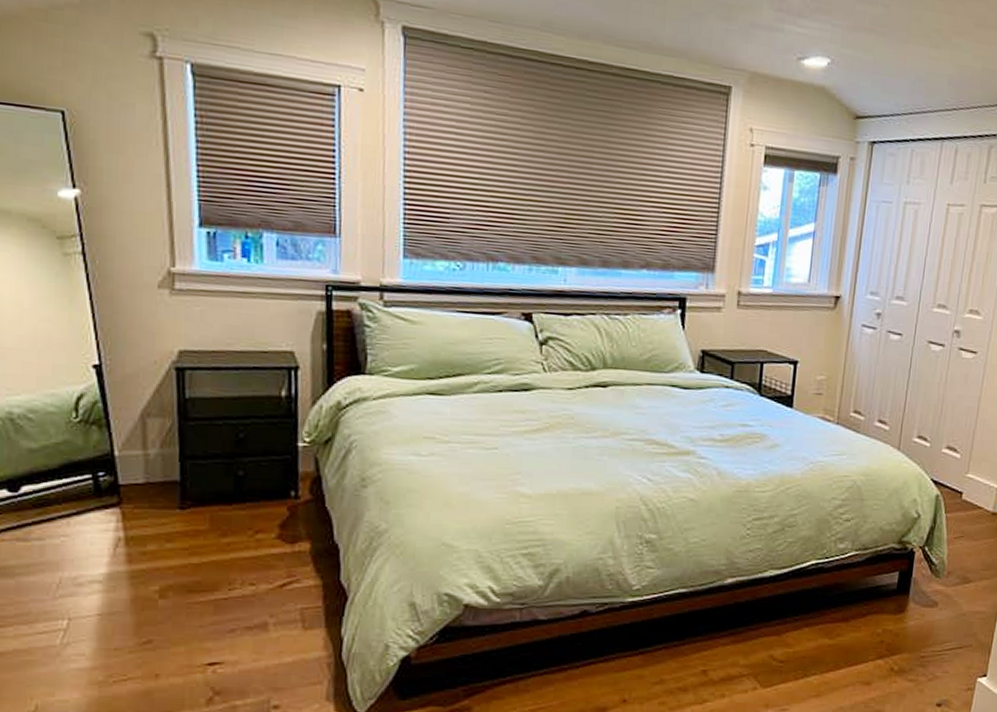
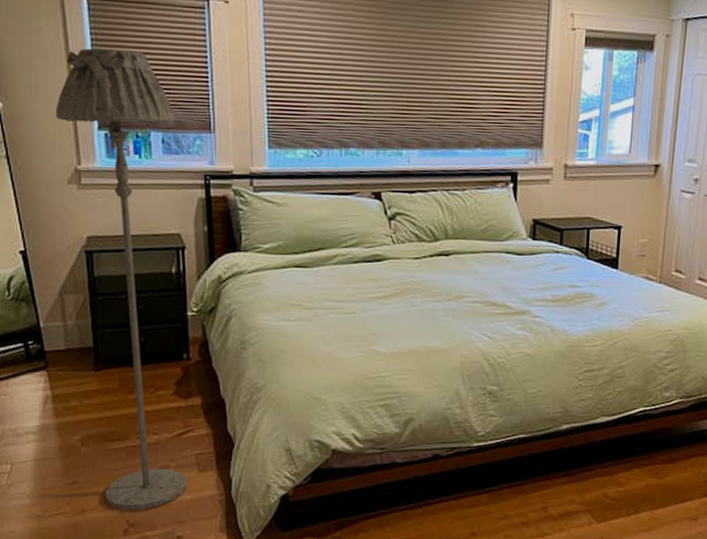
floor lamp: none [146,132,294,675] -> present [55,48,187,510]

